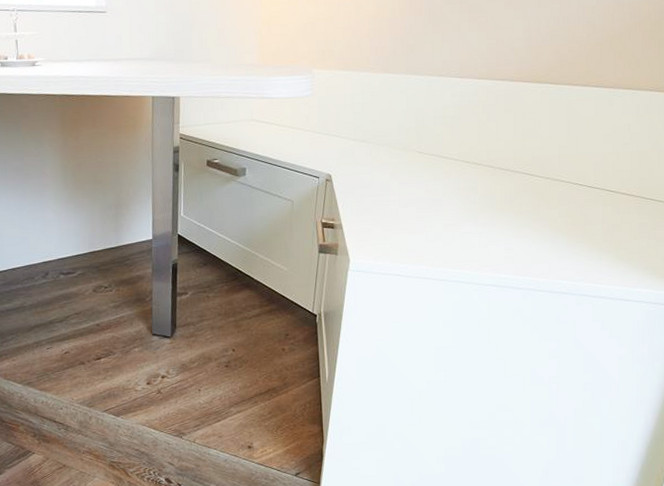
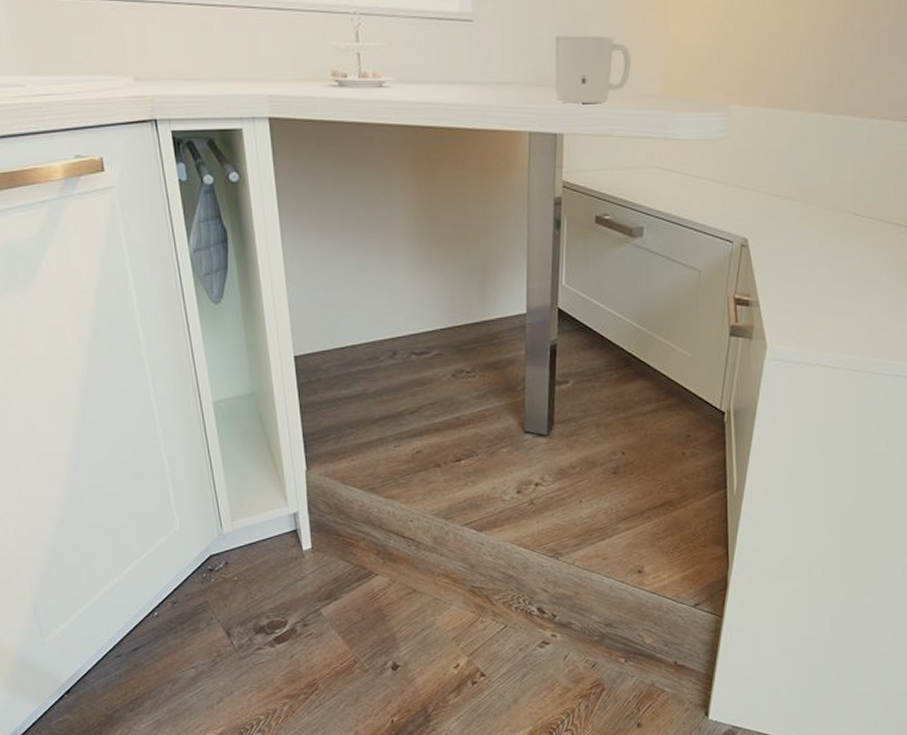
mug: none [172,19,233,73] -> present [555,35,631,104]

